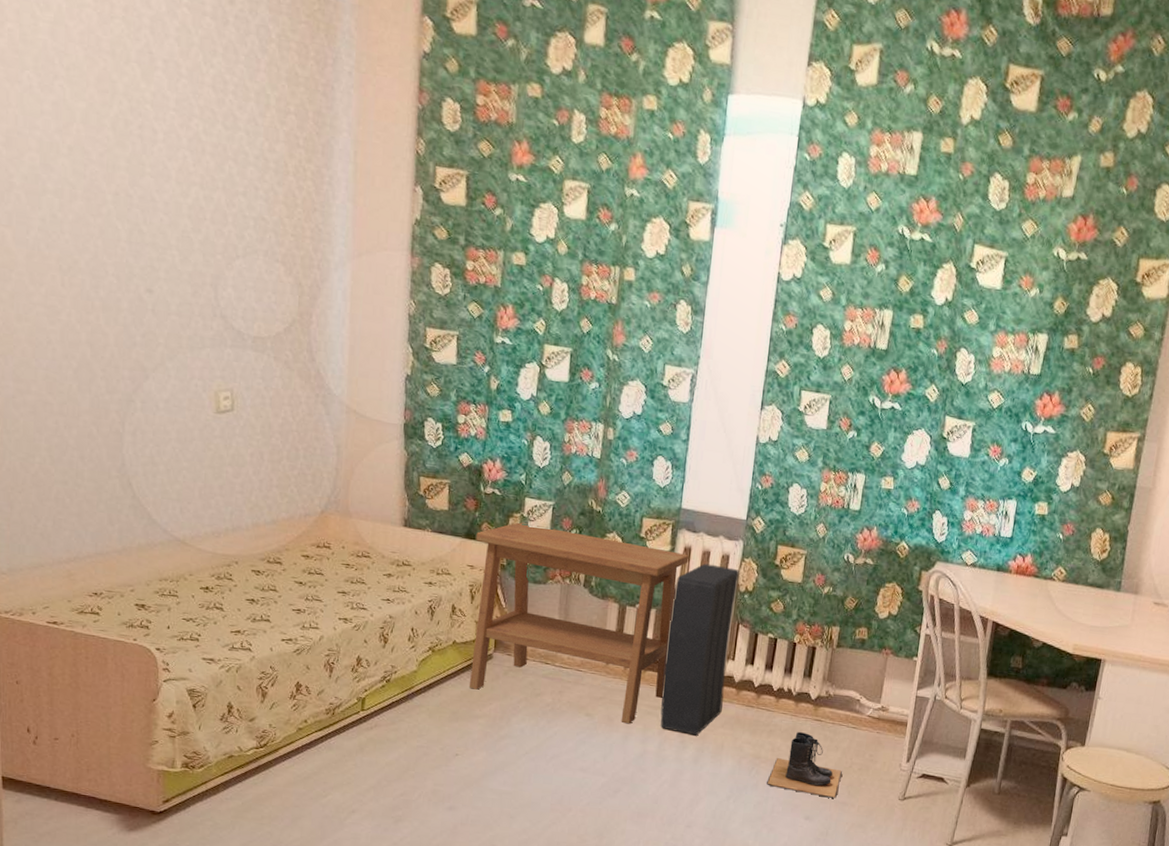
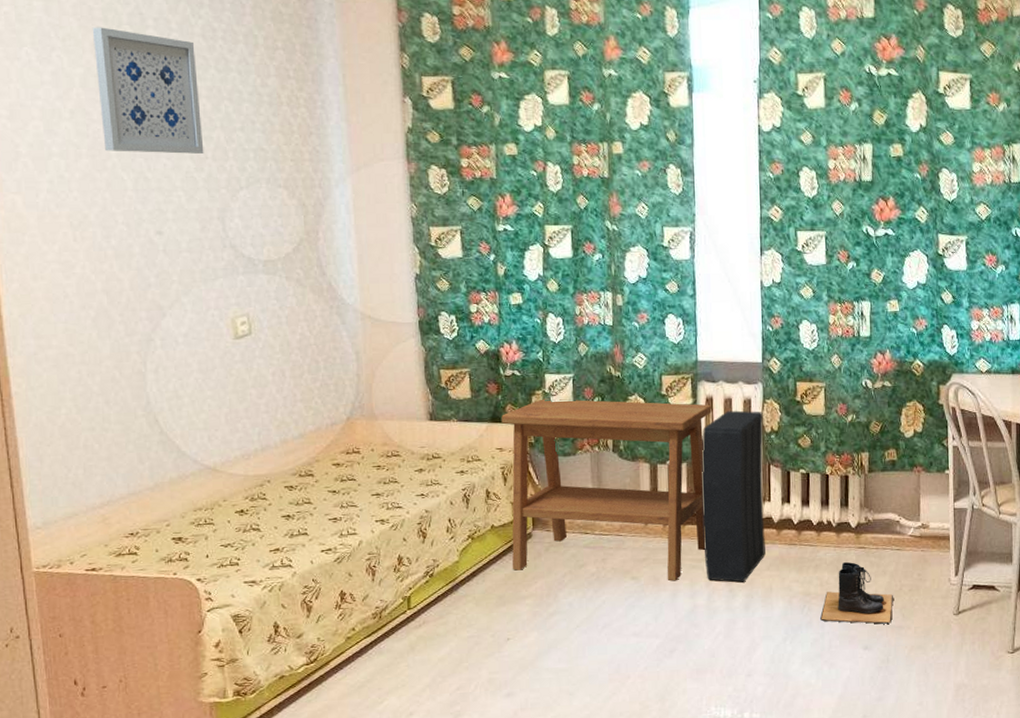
wall art: none [98,59,204,214] -> present [92,27,204,154]

